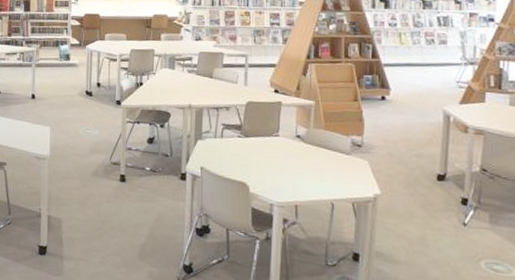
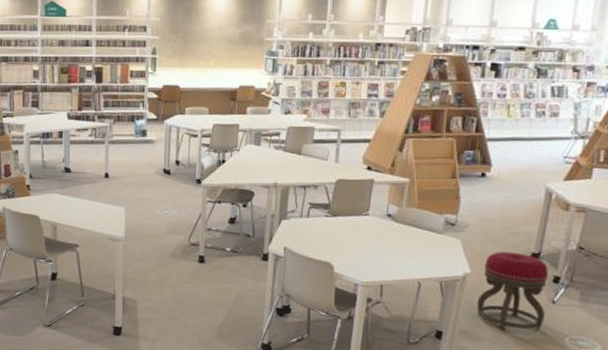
stool: none [390,172,458,254] -> present [477,251,549,331]

